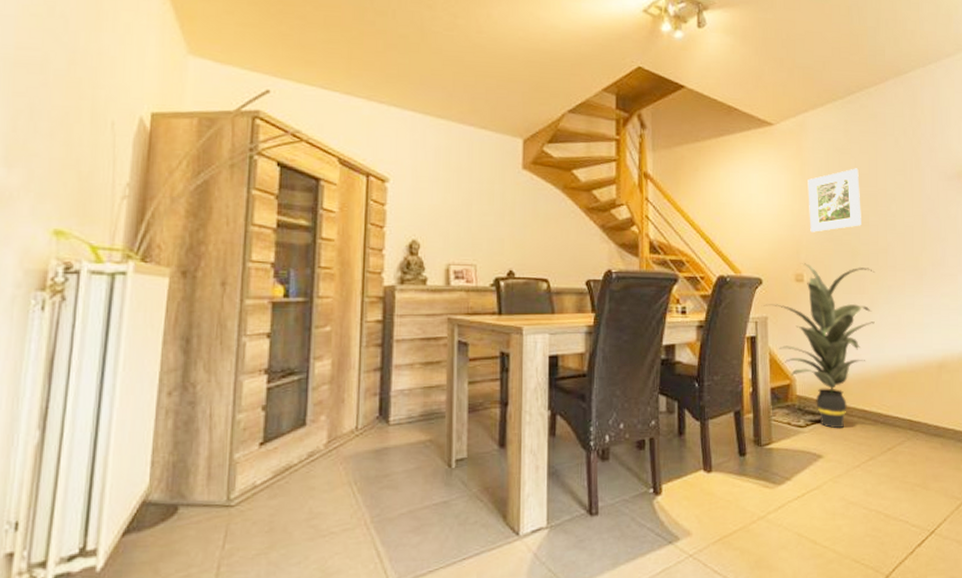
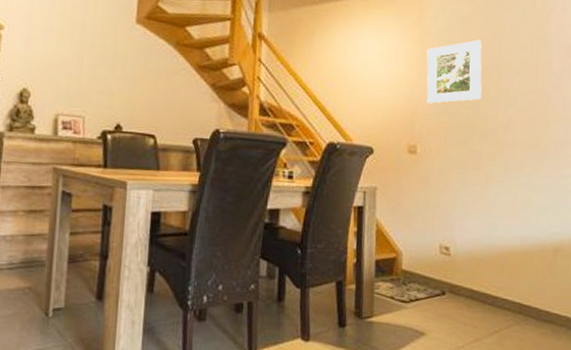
indoor plant: present [763,263,875,429] -> none [373,134,493,307]

